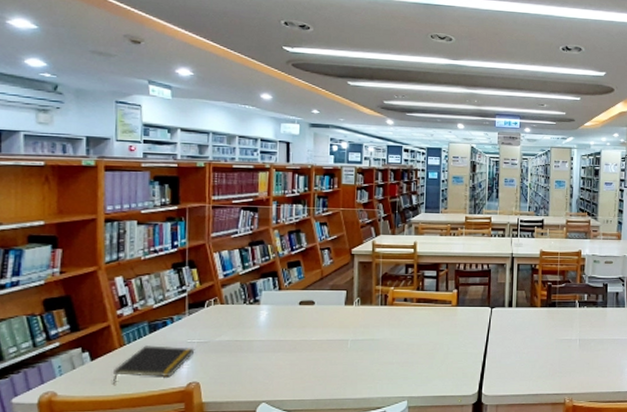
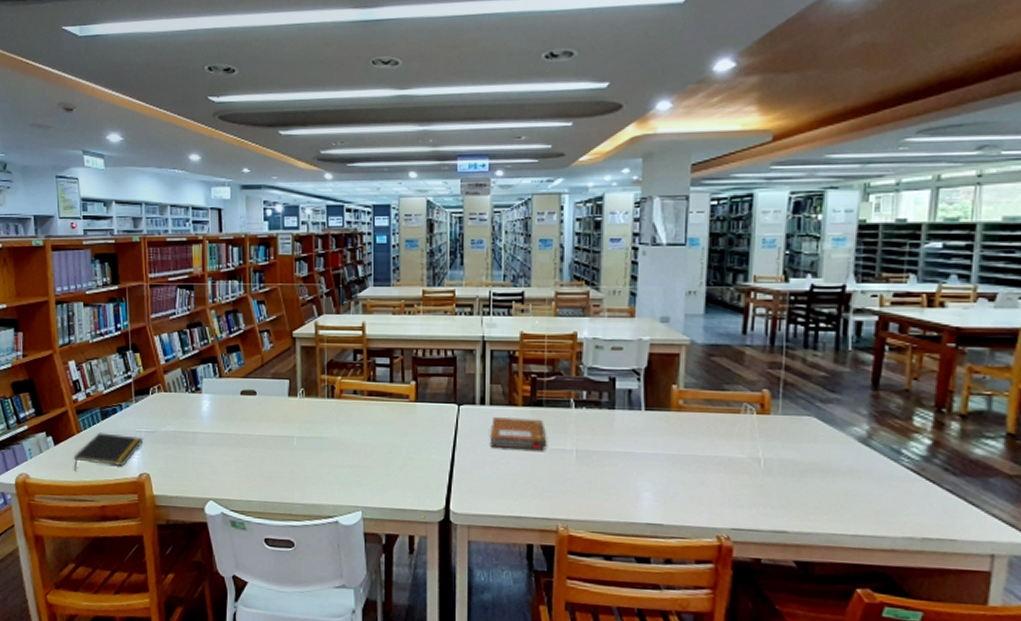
notebook: none [515,315,558,341] -> present [490,416,547,451]

